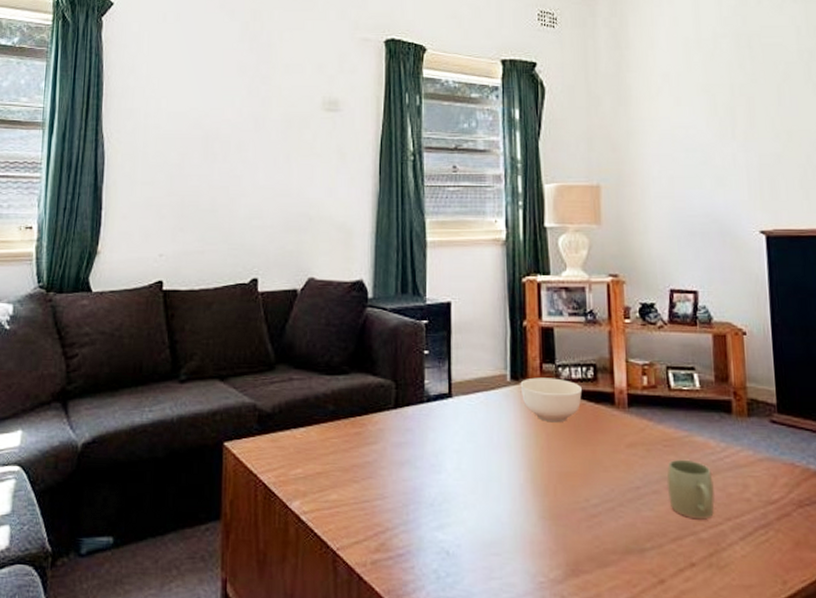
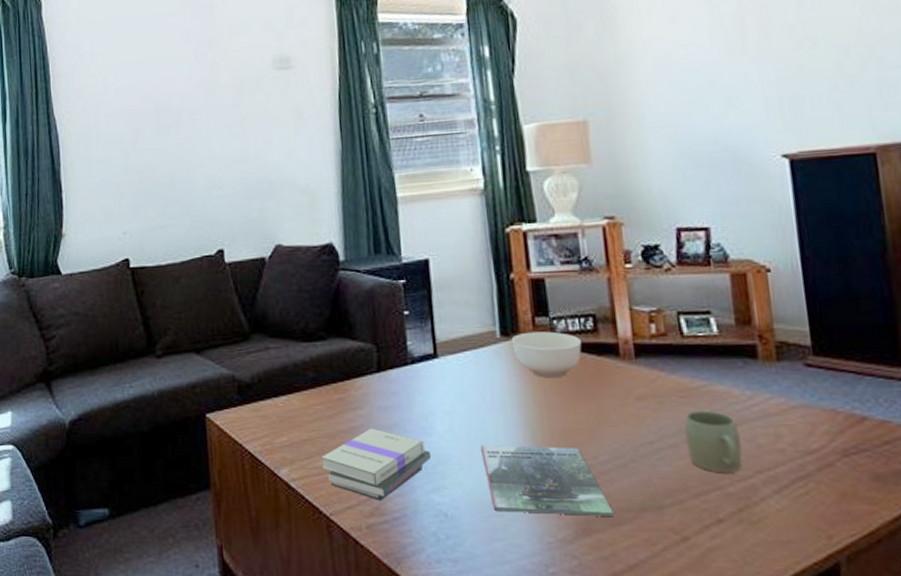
books: none [333,463,439,537] -> present [321,428,432,501]
magazine: none [485,485,600,559] -> present [481,445,614,517]

